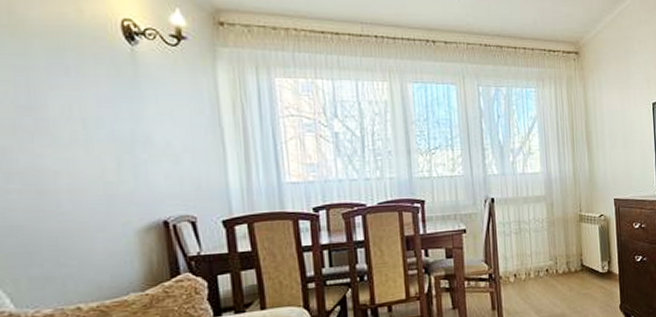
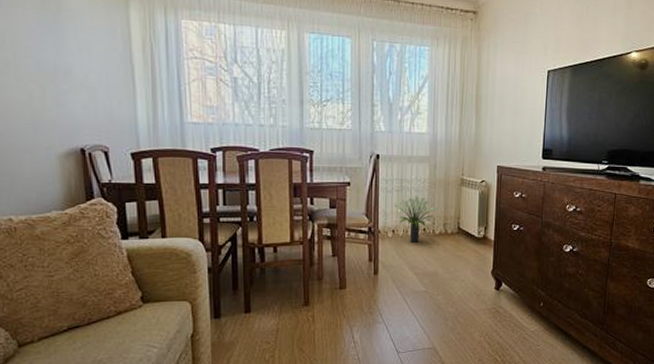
potted plant: none [514,236,559,286] -> present [394,196,438,243]

